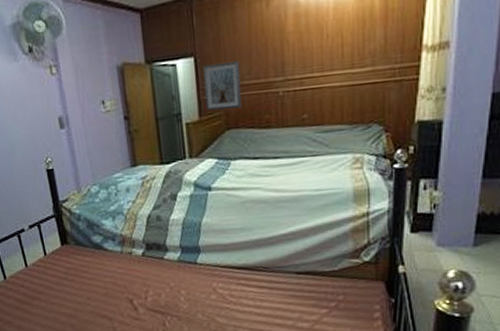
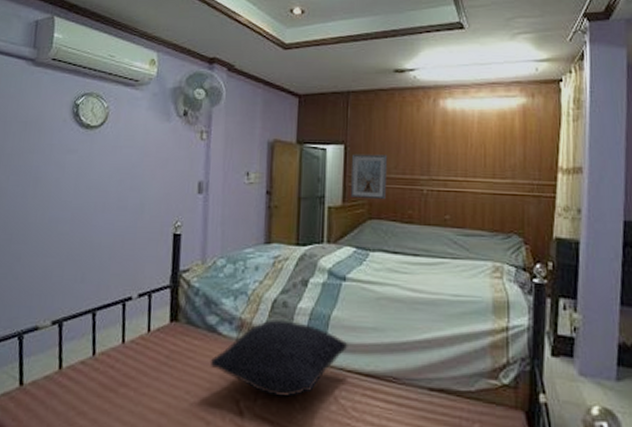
pillow: none [102,231,220,294] -> present [209,319,348,398]

